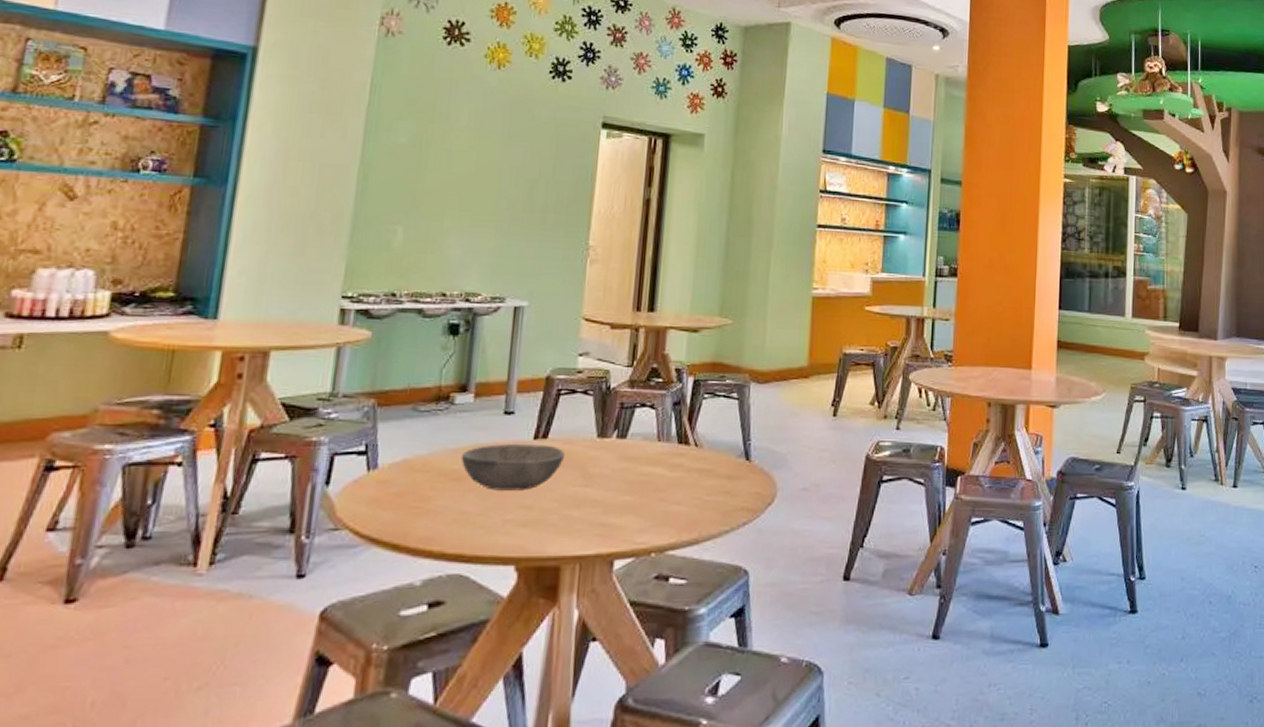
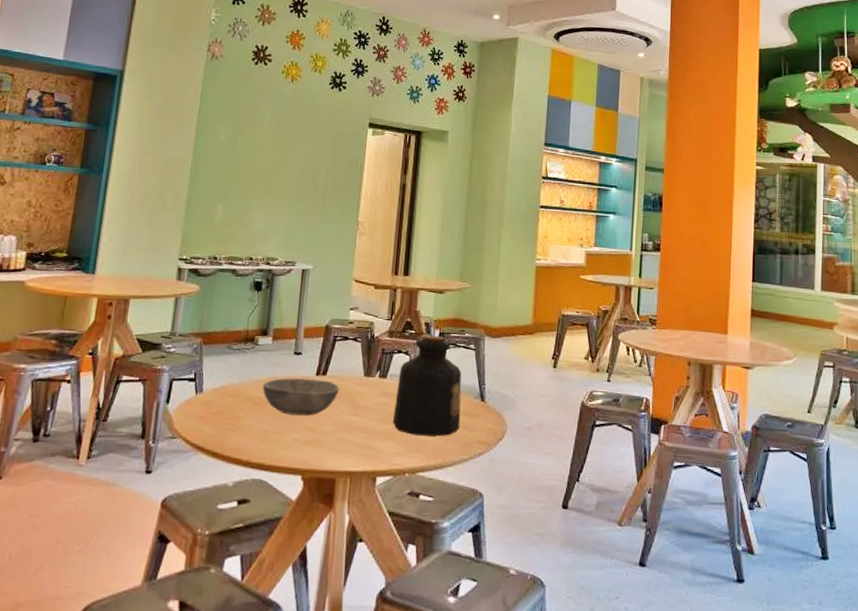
bottle: none [634,383,722,506] -> present [392,335,462,437]

